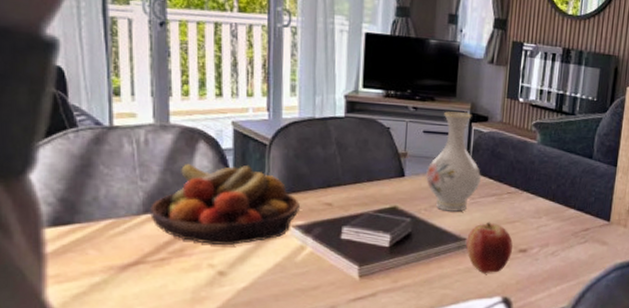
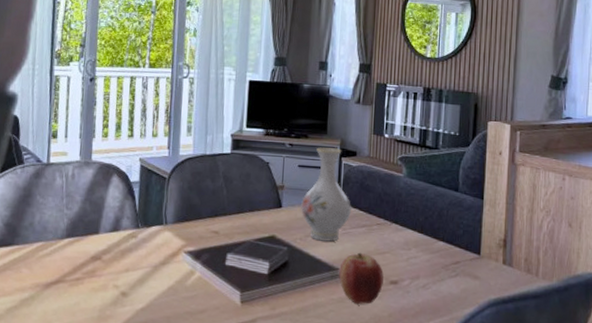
fruit bowl: present [150,164,301,246] -> none [71,195,192,269]

